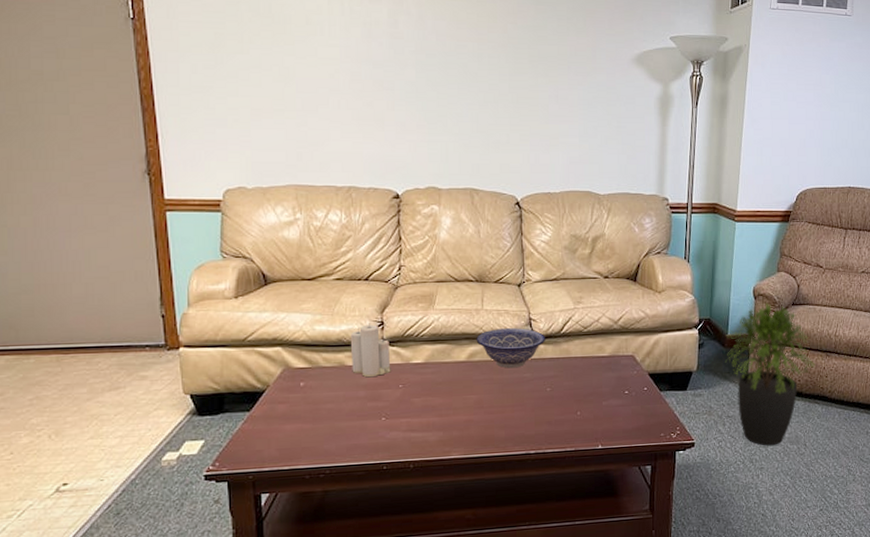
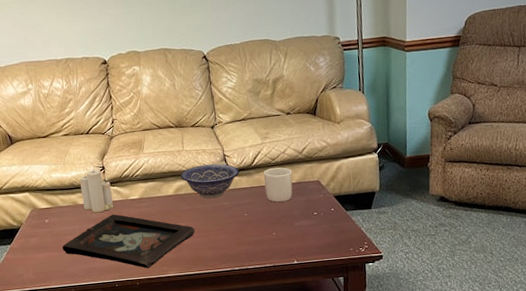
decorative tray: none [319,380,488,448] -> present [62,214,195,269]
mug: none [573,336,605,377] -> present [263,167,293,203]
potted plant: present [725,303,815,446] -> none [405,124,497,256]

